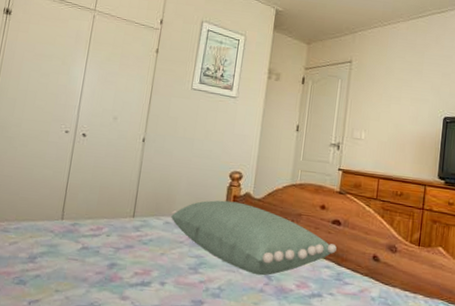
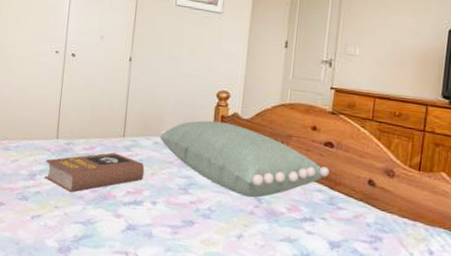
book: none [45,233,154,276] -> present [44,152,145,193]

